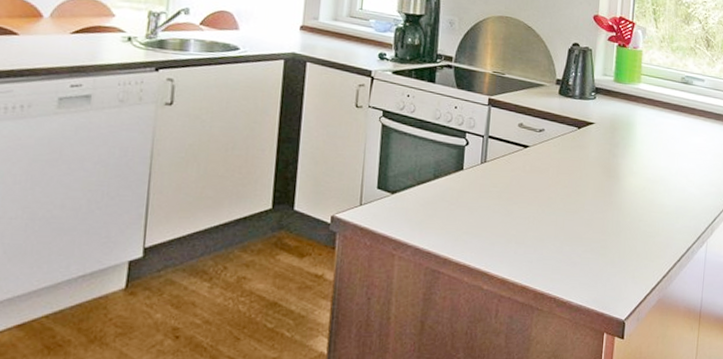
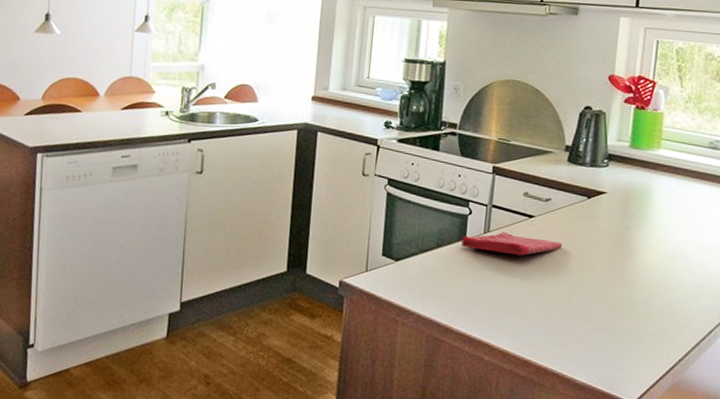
dish towel: none [458,161,556,185] -> present [460,231,562,256]

